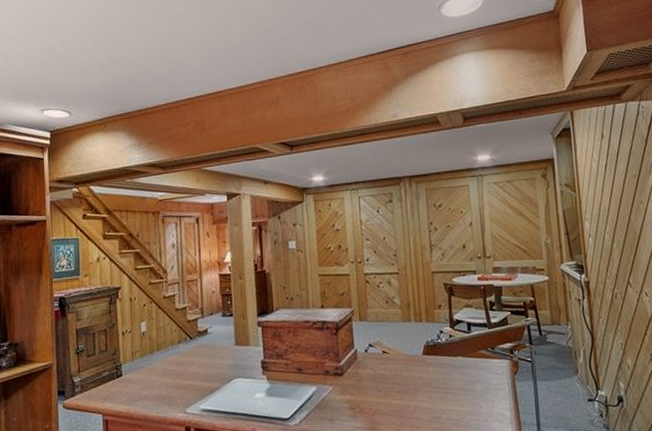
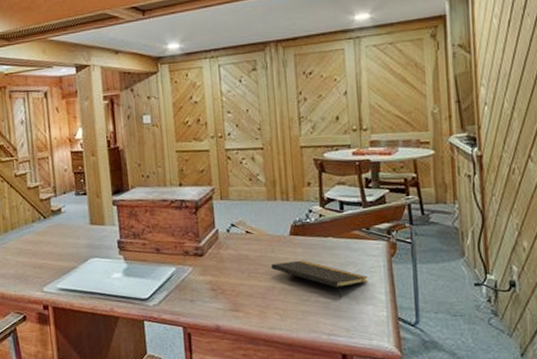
notepad: none [405,379,494,416] -> present [270,260,368,299]

